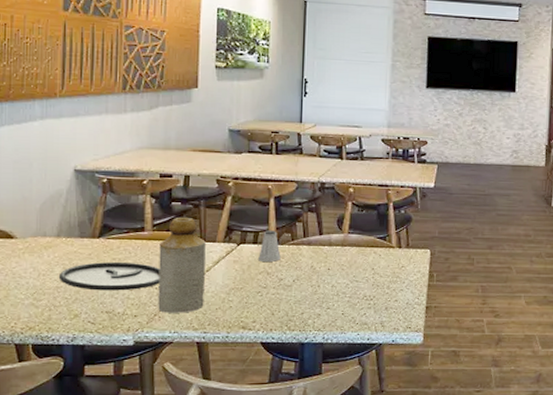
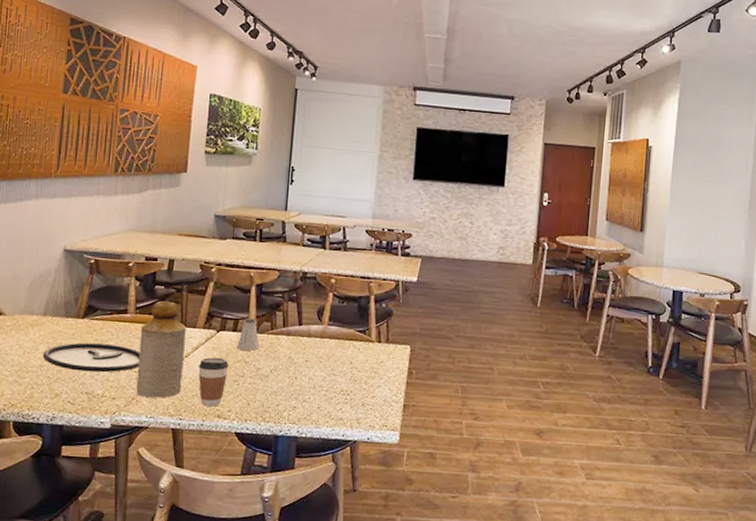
coffee cup: none [220,271,251,319] -> present [198,357,229,407]

